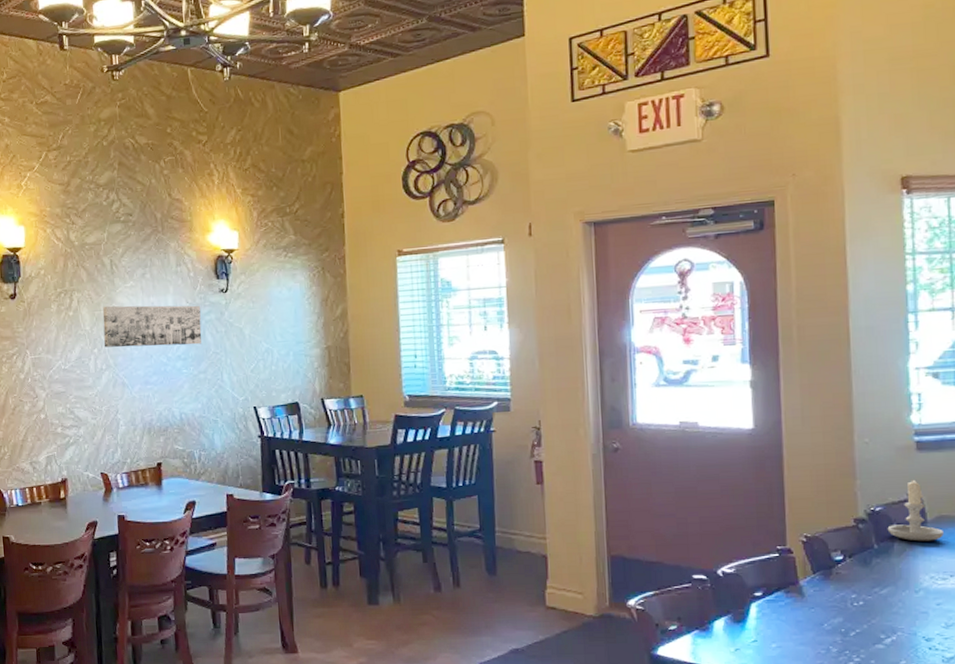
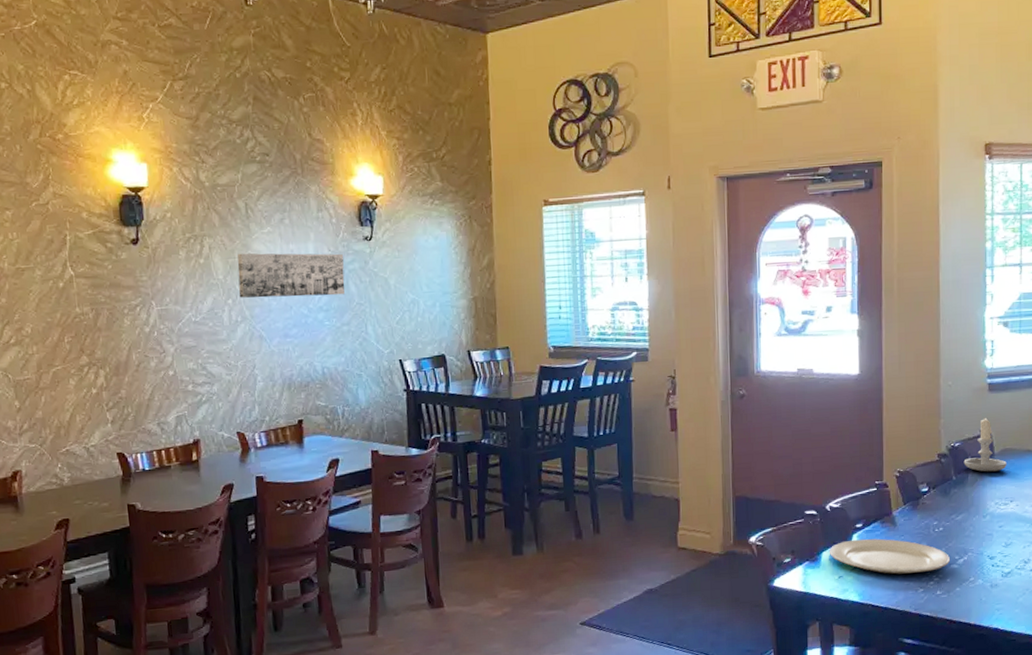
plate: none [722,609,875,651] -> present [829,538,951,575]

